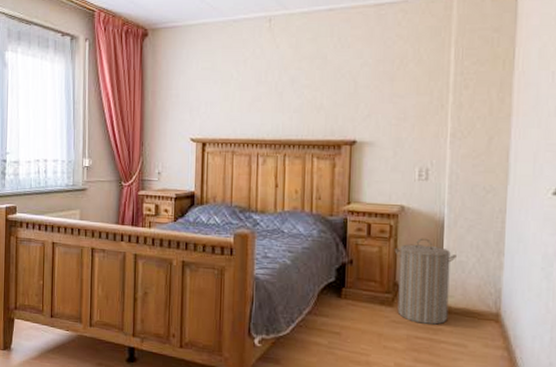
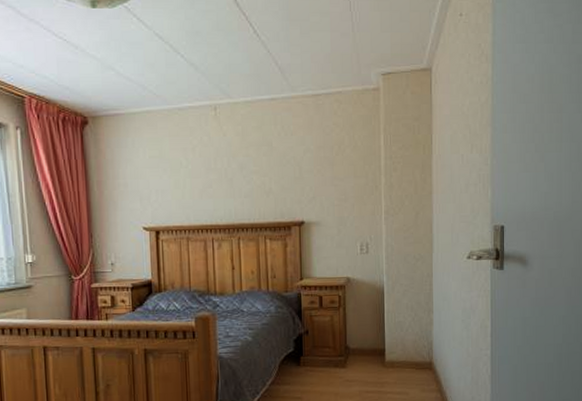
laundry hamper: present [394,238,456,325] -> none [344,304,396,379]

